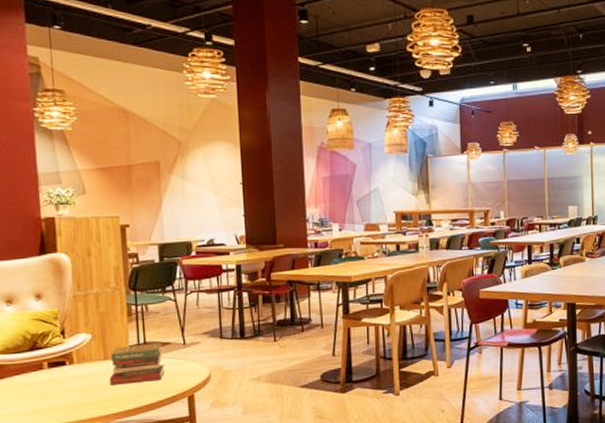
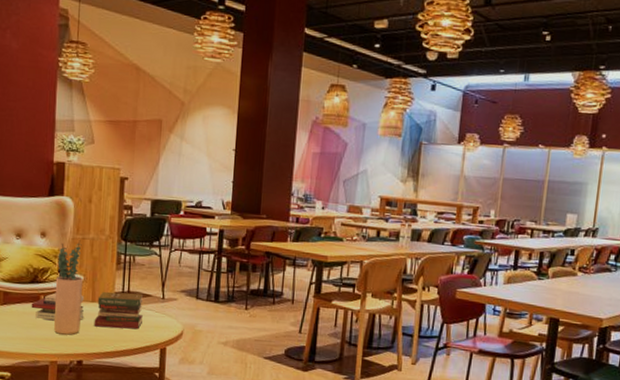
books: none [33,354,98,388] -> present [31,292,84,321]
vase: none [58,297,94,400] -> present [54,240,83,335]

